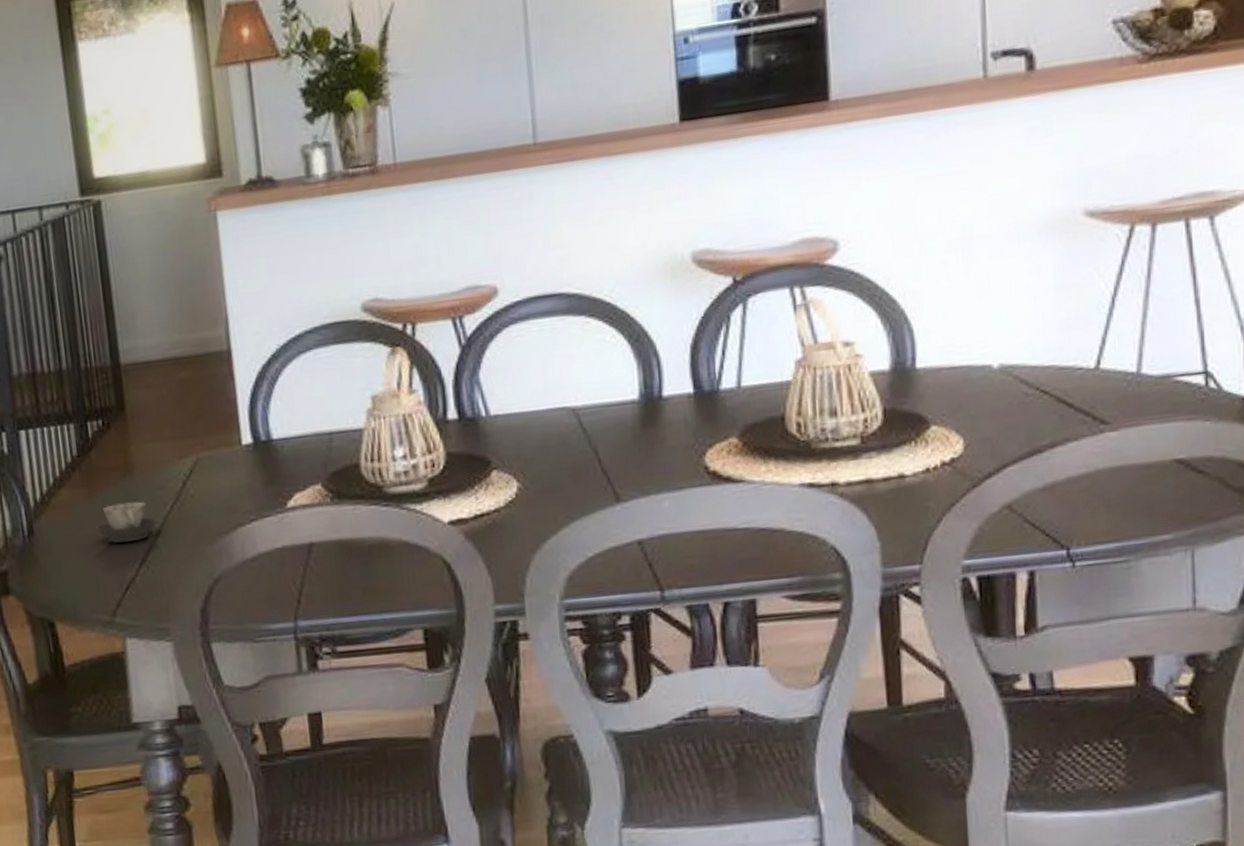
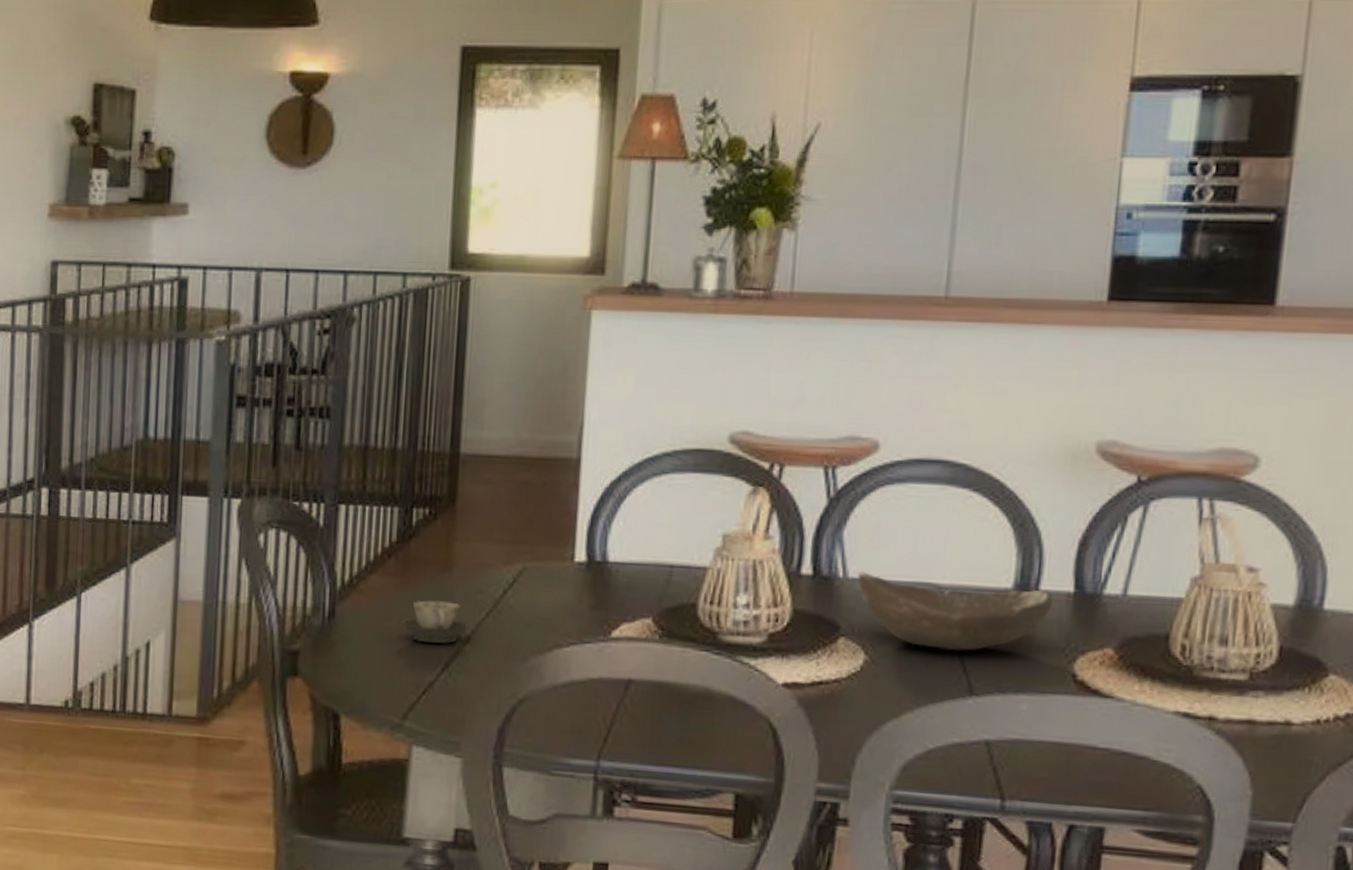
bowl: none [498,395,676,467] -> present [856,571,1053,651]

